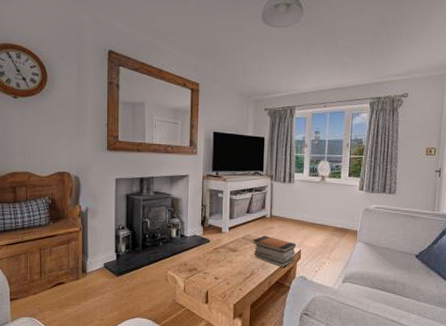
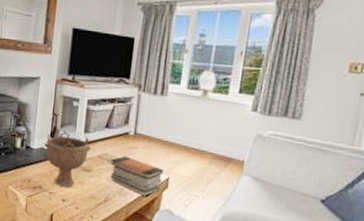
decorative bowl: none [195,218,236,267] -> present [43,130,92,188]

